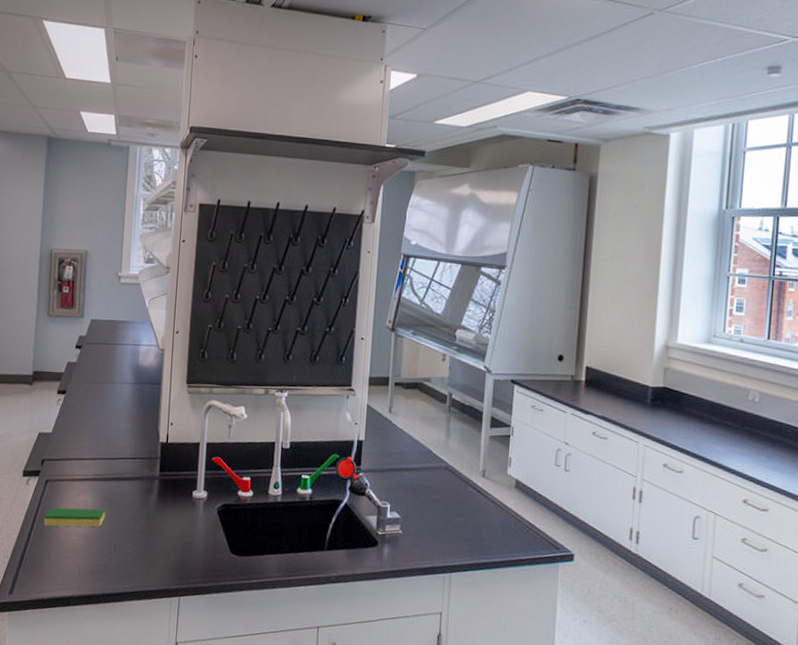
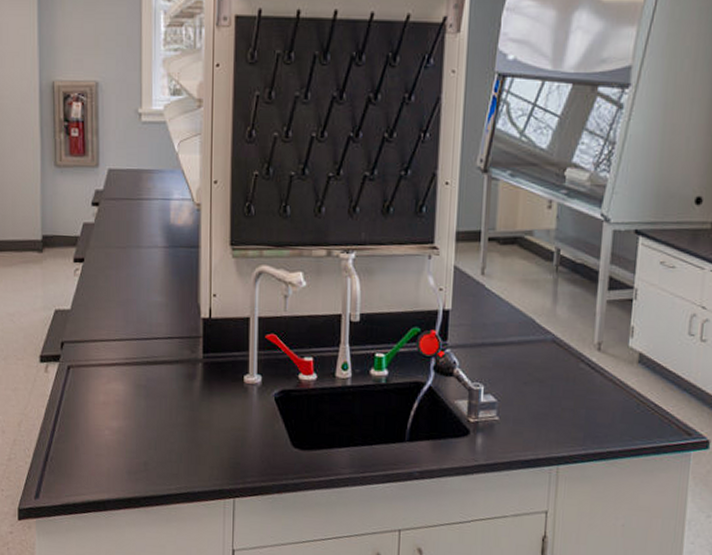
dish sponge: present [44,507,106,527] -> none [70,398,141,420]

